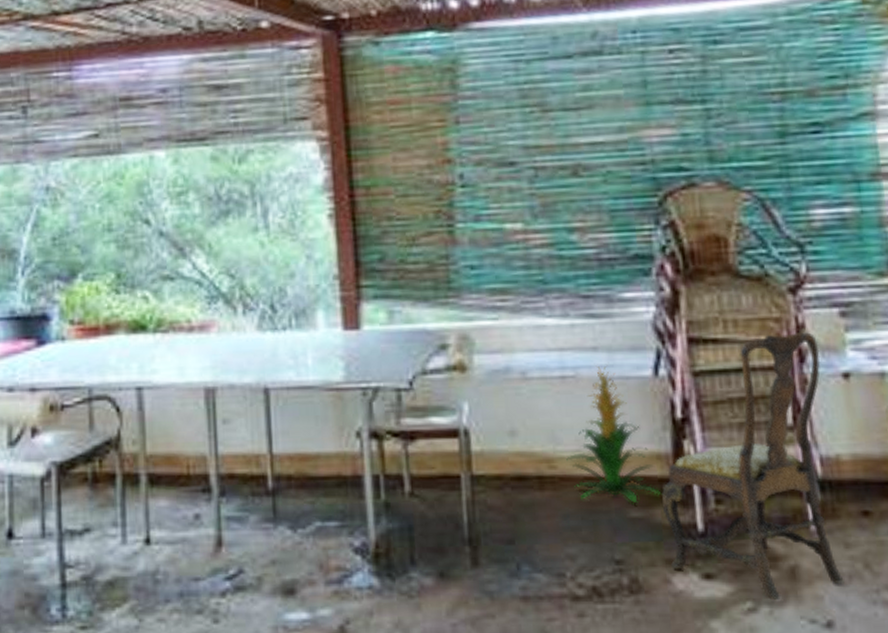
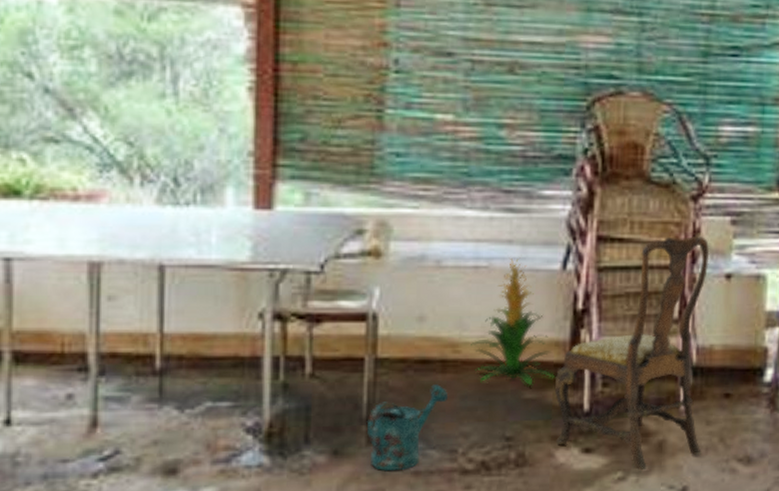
watering can: none [469,502,550,596] -> present [366,384,449,472]

